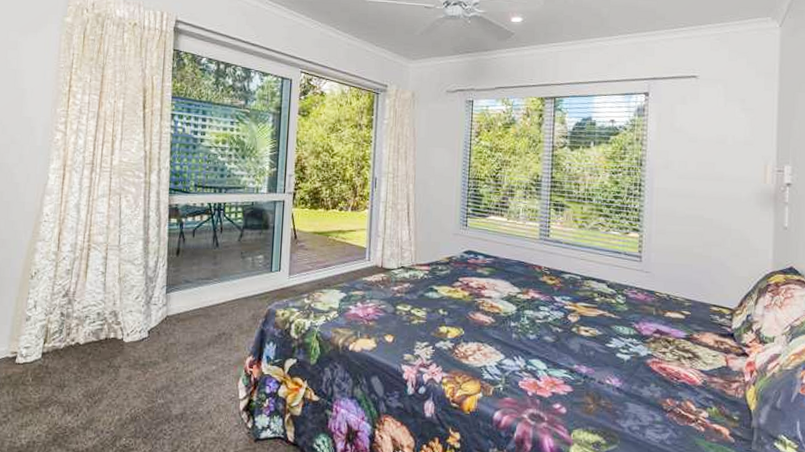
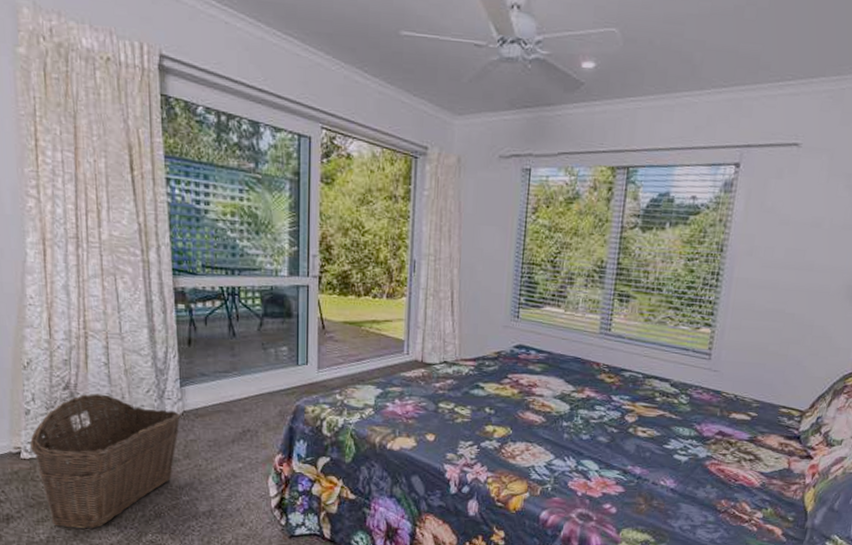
wicker basket: none [26,300,164,433] -> present [30,394,181,529]

